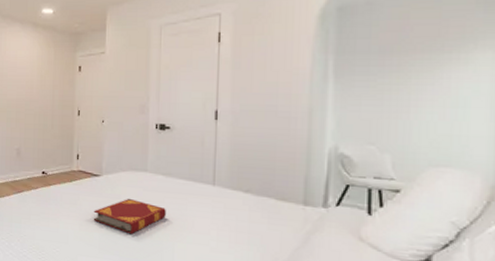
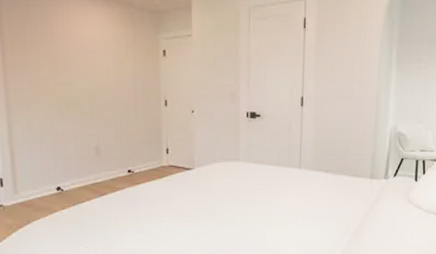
hardback book: present [93,198,166,235] -> none [187,188,258,224]

